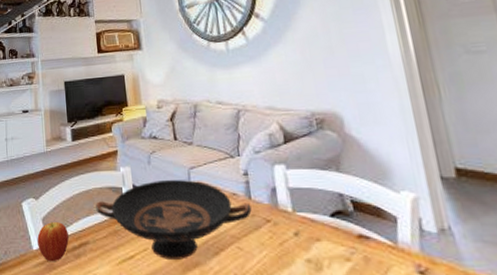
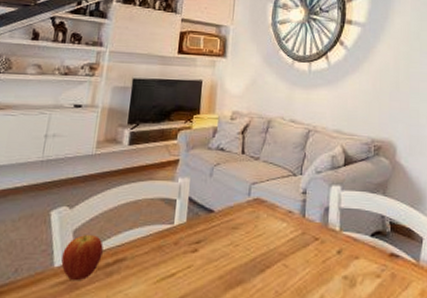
decorative bowl: present [96,180,252,259] -> none [142,194,304,277]

